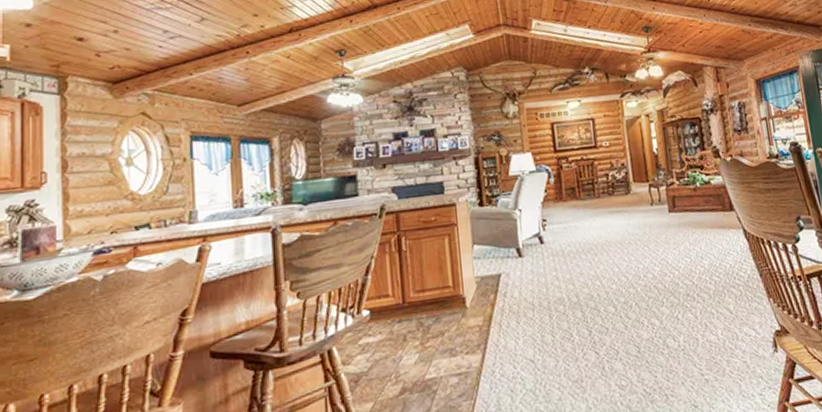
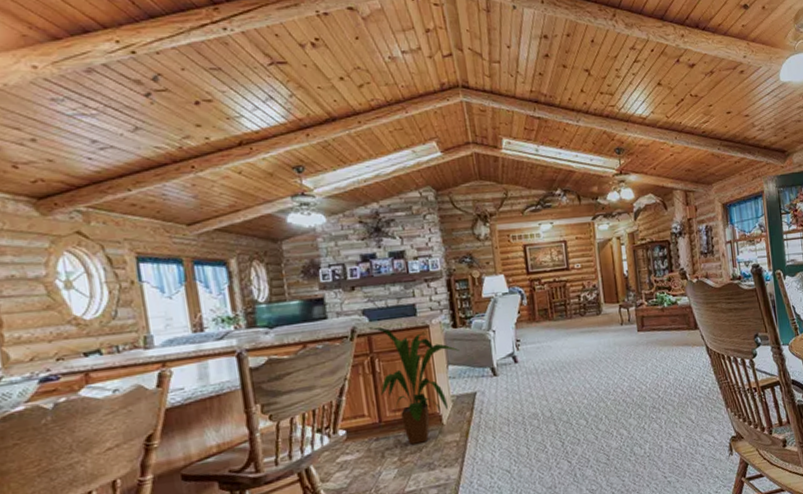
house plant: none [398,204,485,328] -> present [369,327,460,445]

